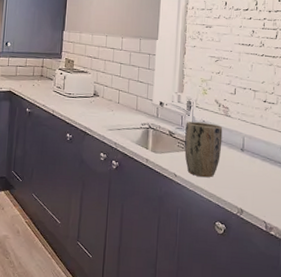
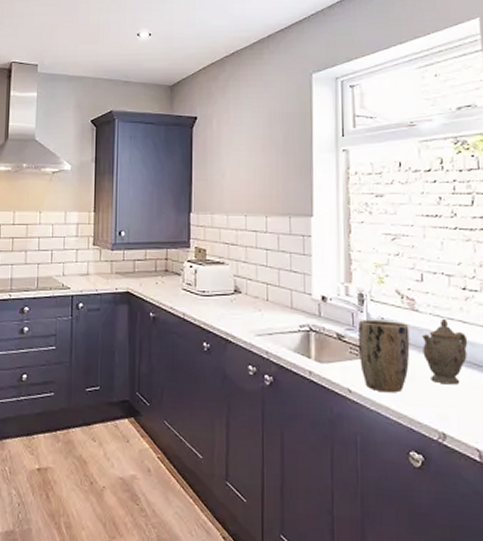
teapot: none [231,123,265,173] -> present [422,318,468,385]

